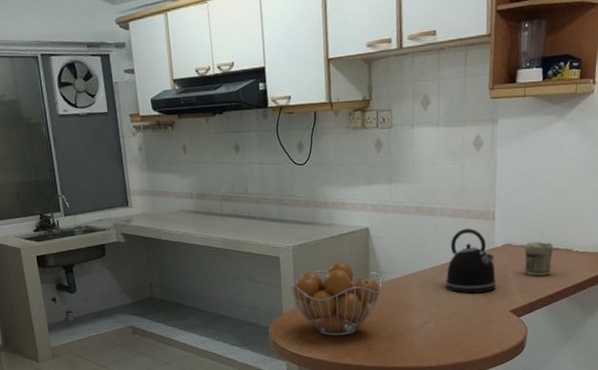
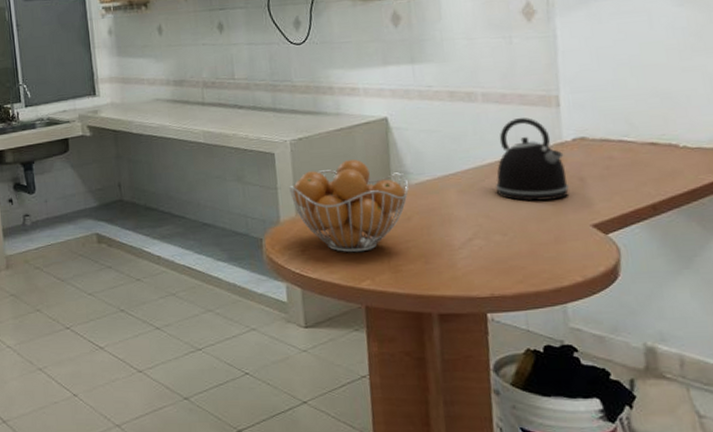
jar: present [524,241,553,276] -> none [606,133,650,180]

